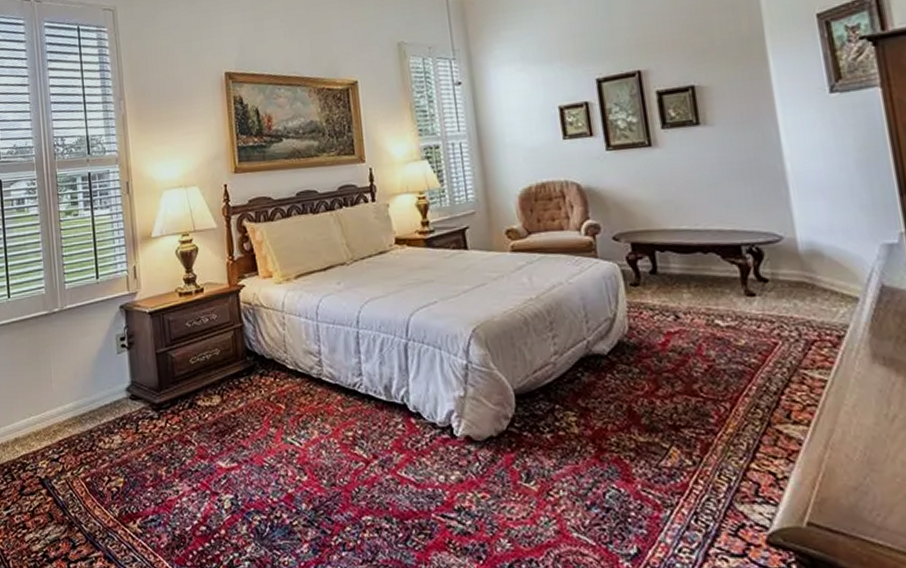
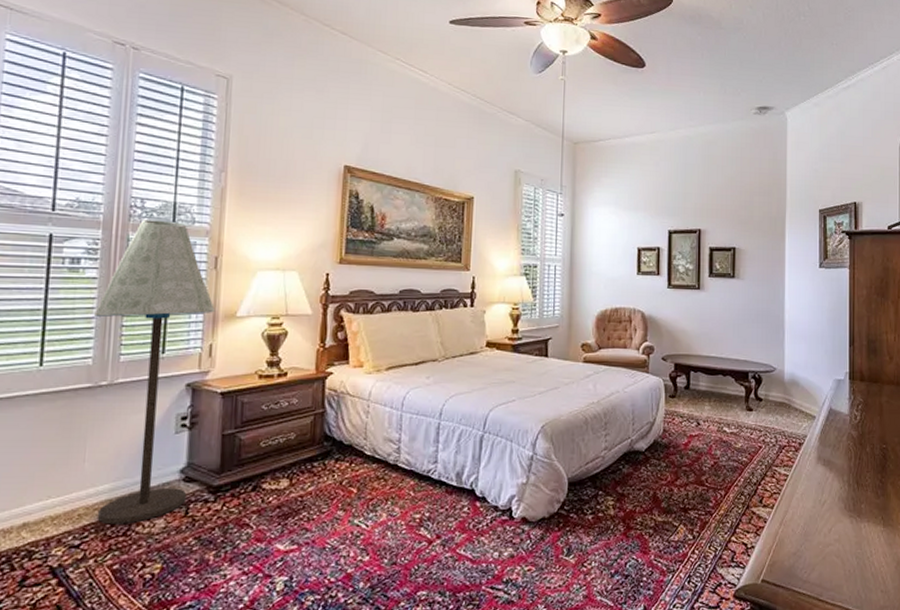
floor lamp: none [41,154,135,440] -> present [94,220,216,525]

